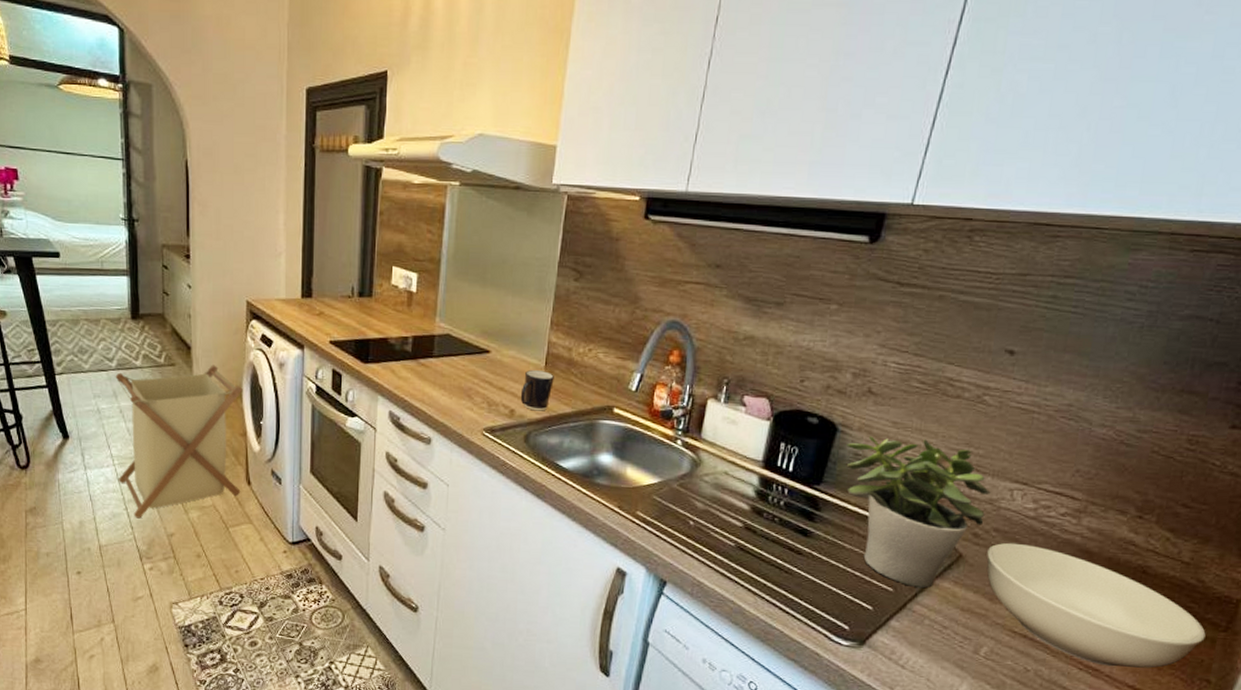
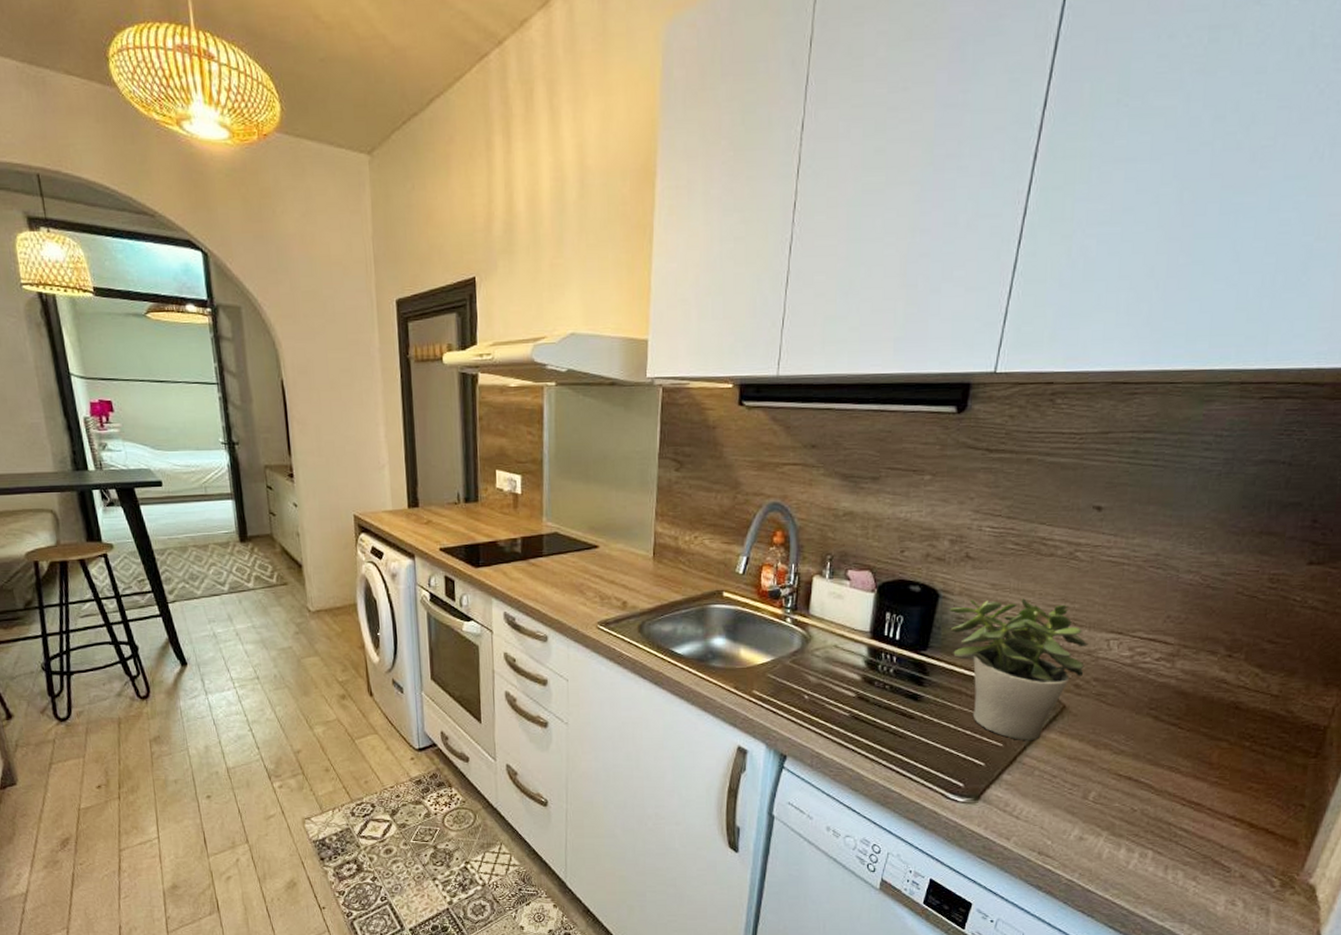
laundry basket: present [115,365,243,519] -> none [228,581,364,739]
mug: present [520,370,554,411] -> none [631,561,663,601]
bowl: present [986,542,1206,669] -> none [1089,690,1298,800]

